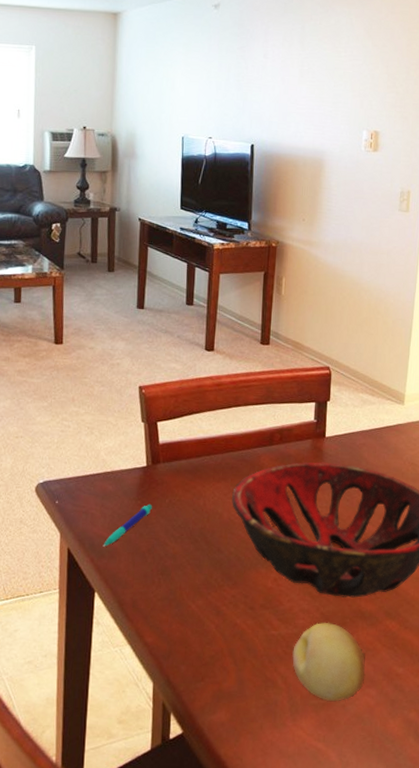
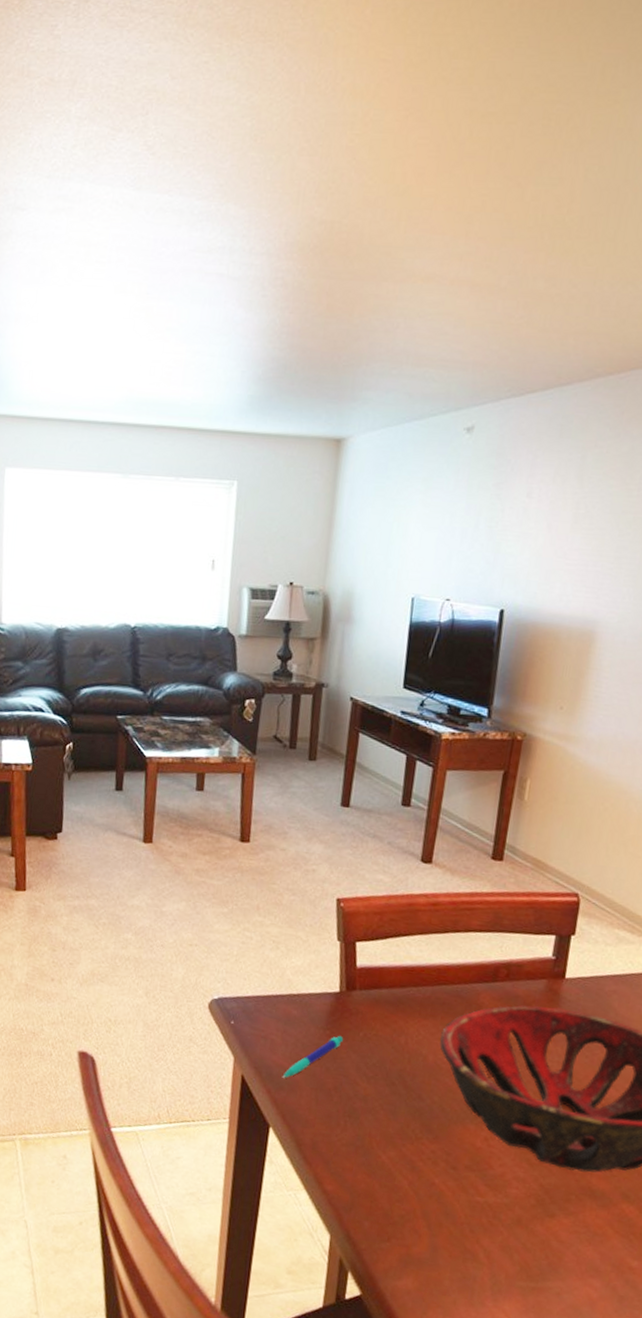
fruit: present [292,622,366,702] -> none [499,1195,592,1288]

